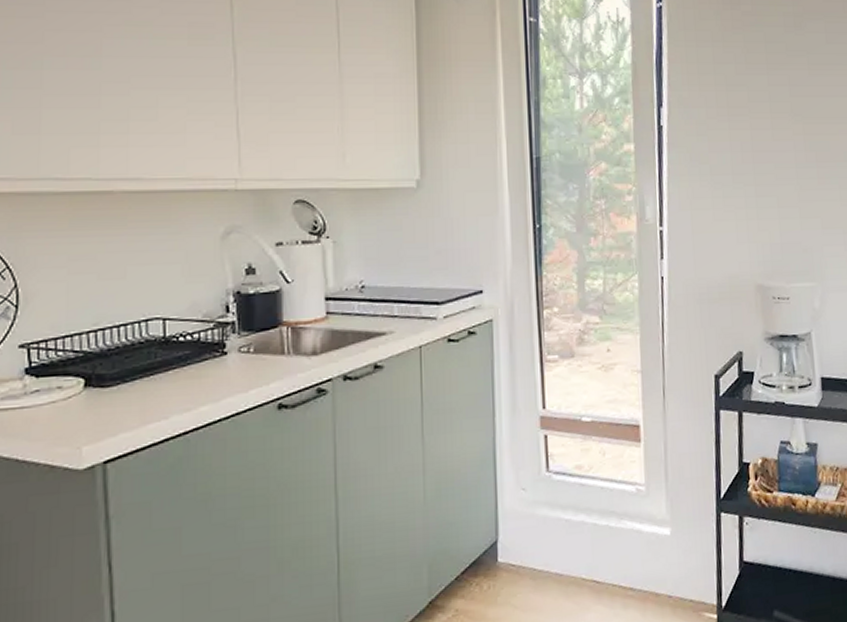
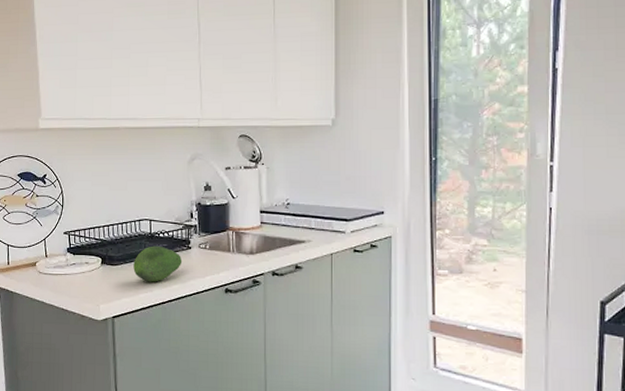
fruit: none [137,353,214,406] -> present [133,246,183,282]

